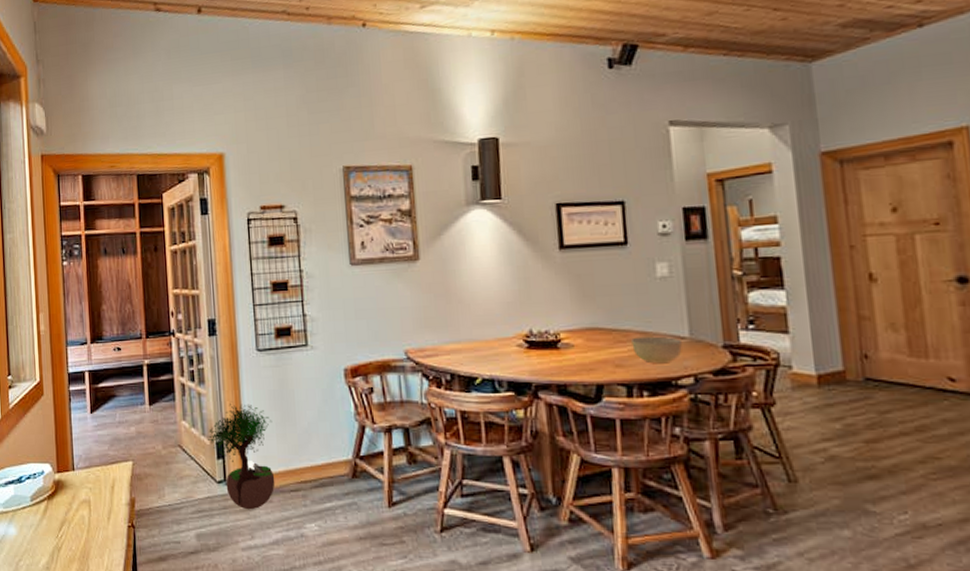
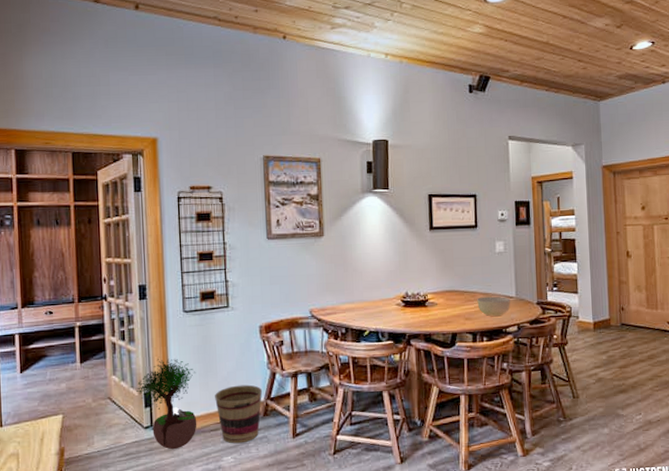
basket: none [294,439,350,509] -> present [215,384,262,444]

